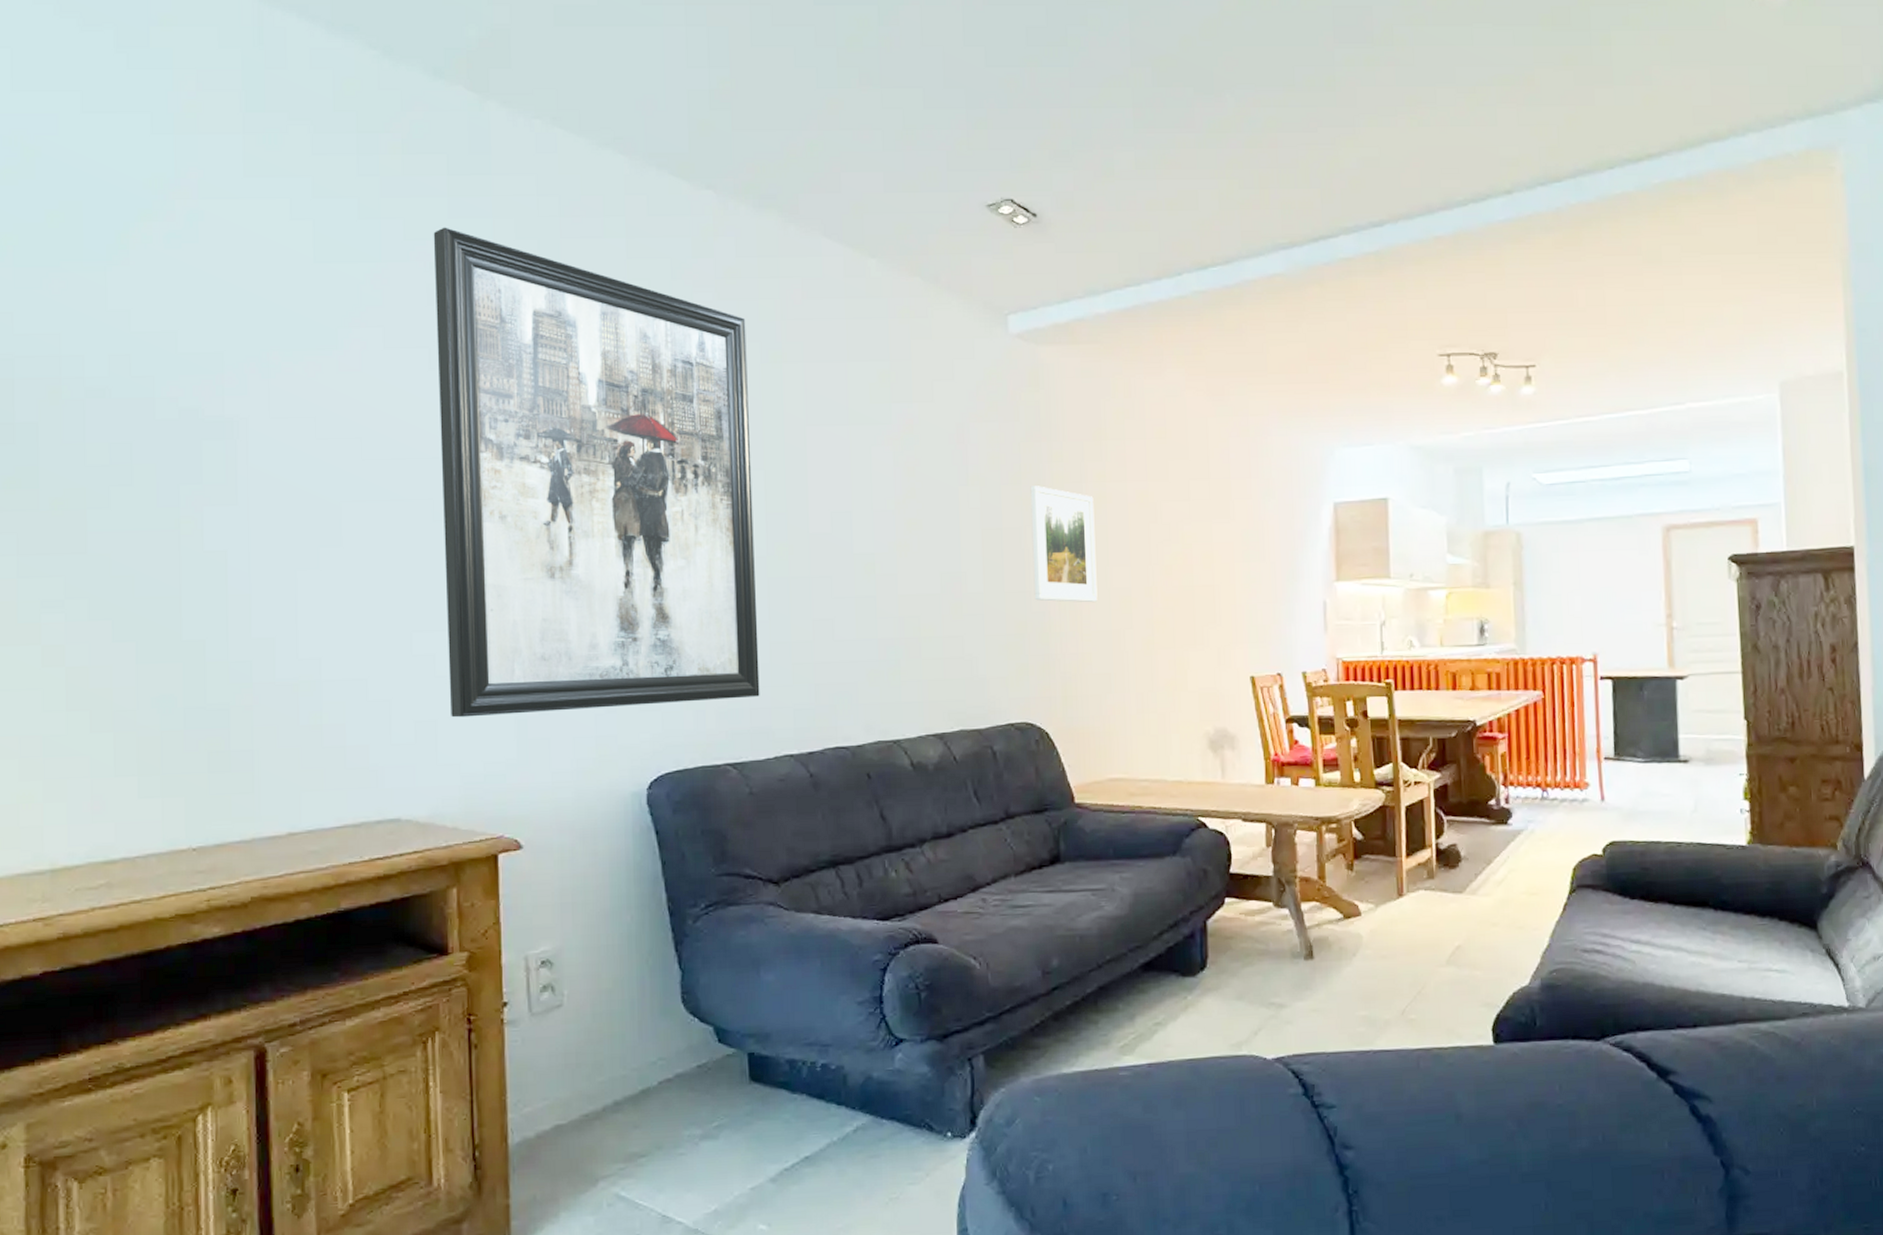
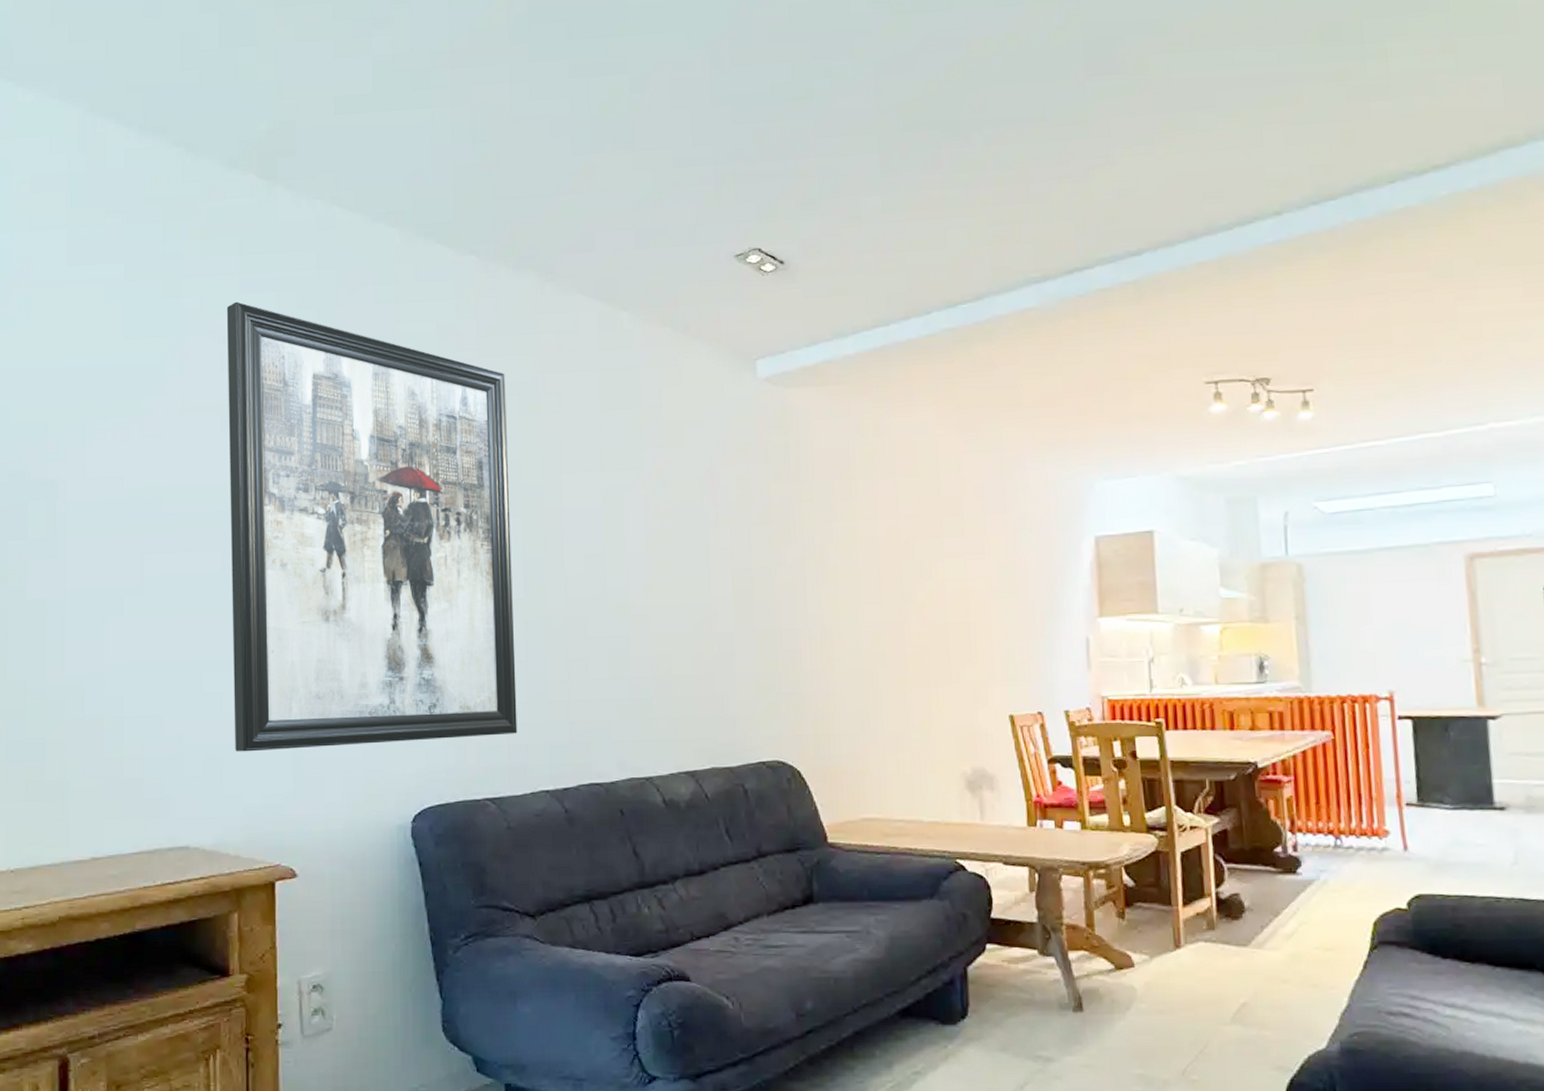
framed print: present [1030,486,1098,603] -> none [779,525,849,641]

